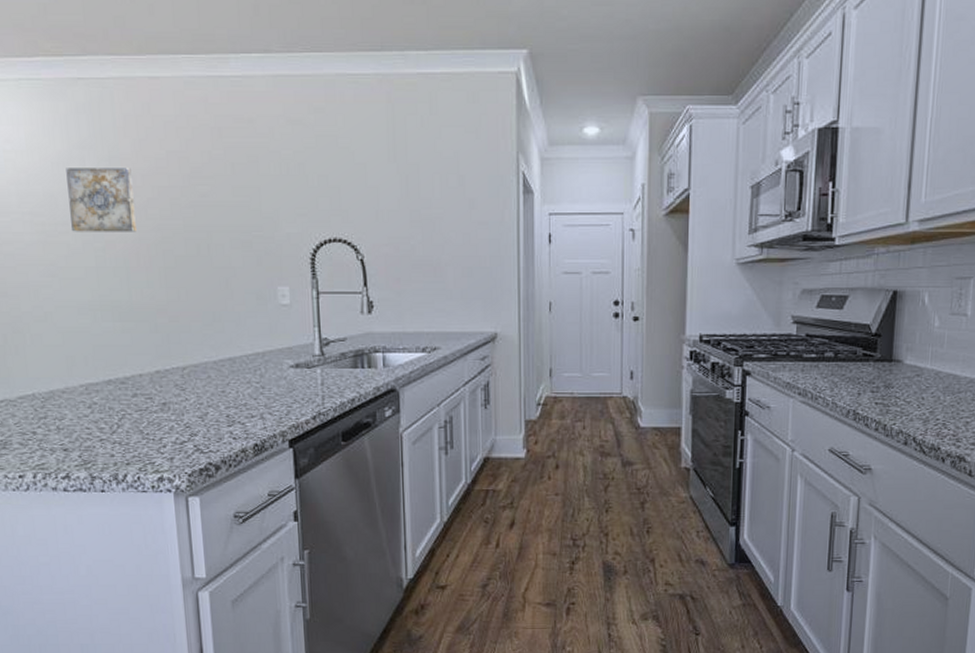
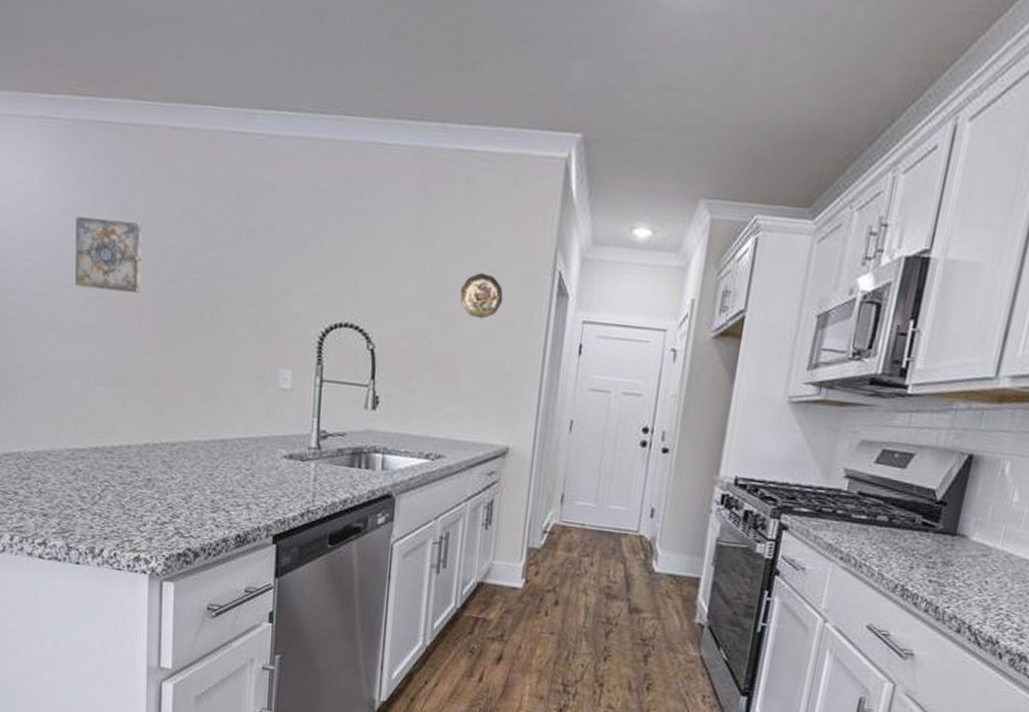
decorative plate: none [436,181,476,221] -> present [460,273,503,319]

